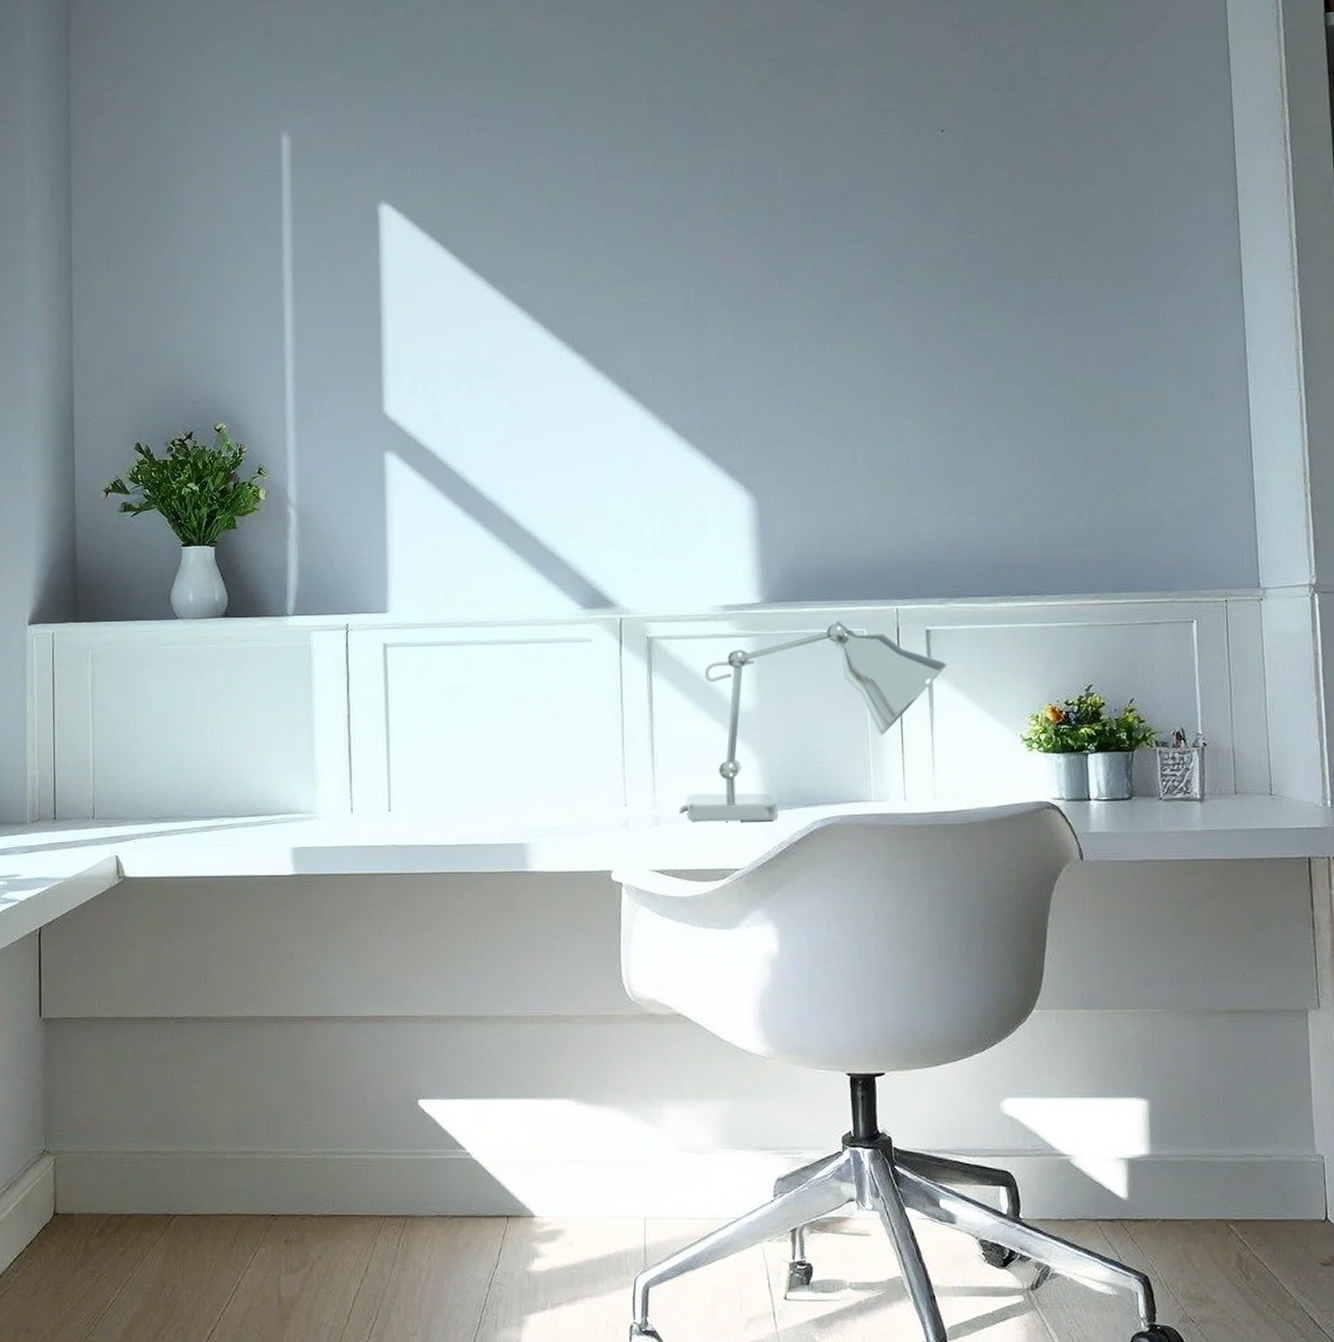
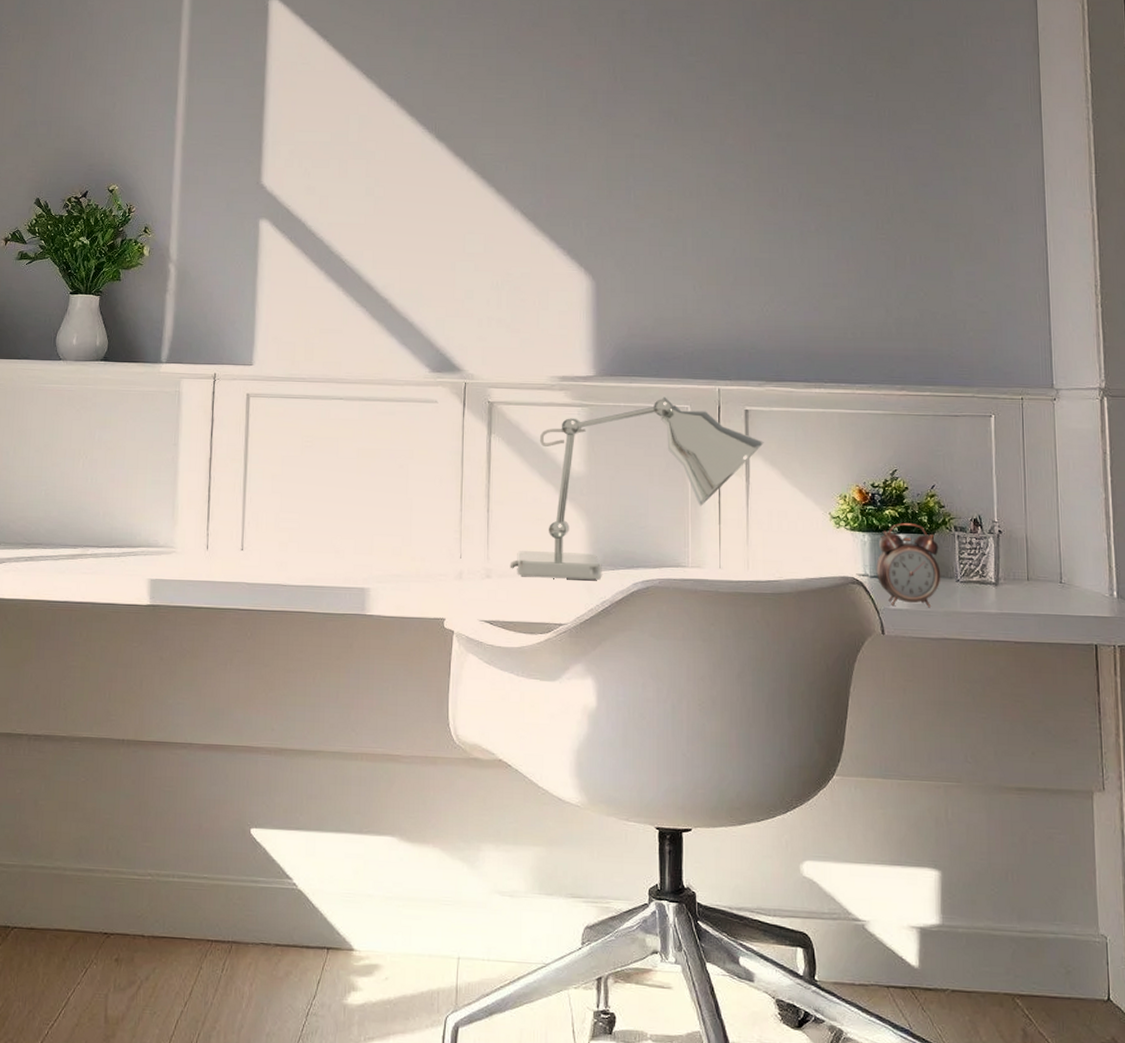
alarm clock: none [1072,740,1143,829] -> present [876,522,941,608]

